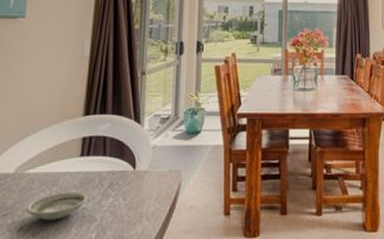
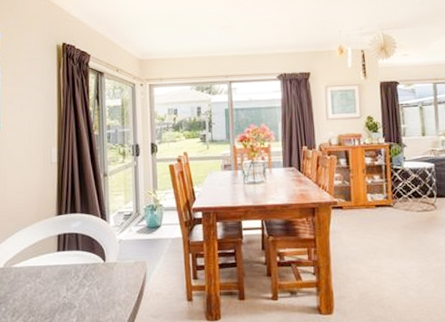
saucer: present [26,191,88,221] -> none [16,282,67,308]

